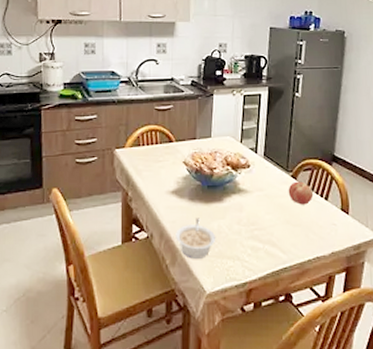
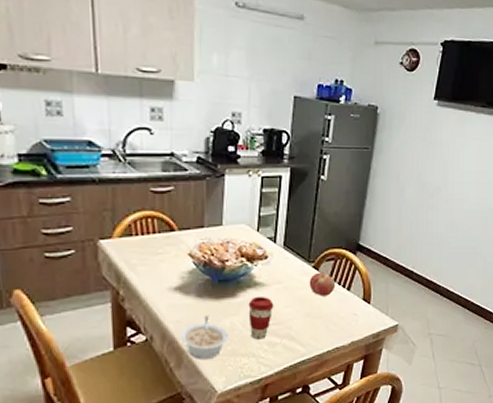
coffee cup: none [233,202,256,244] -> present [248,296,274,340]

